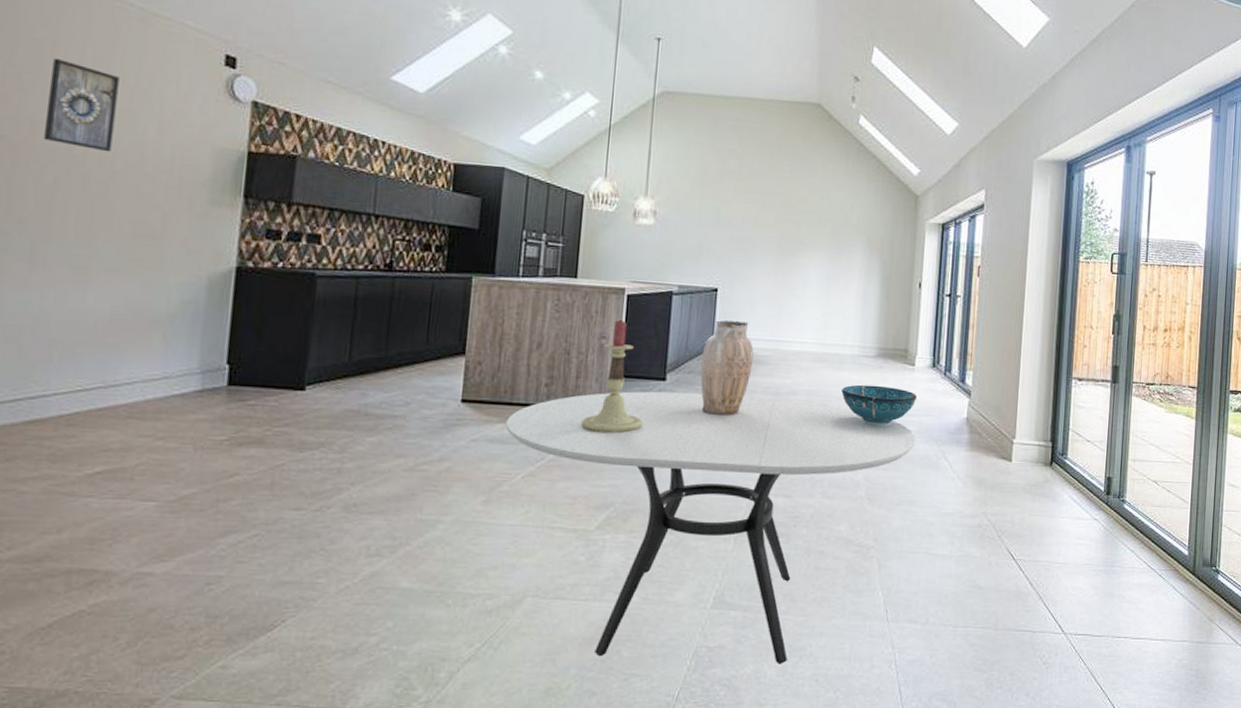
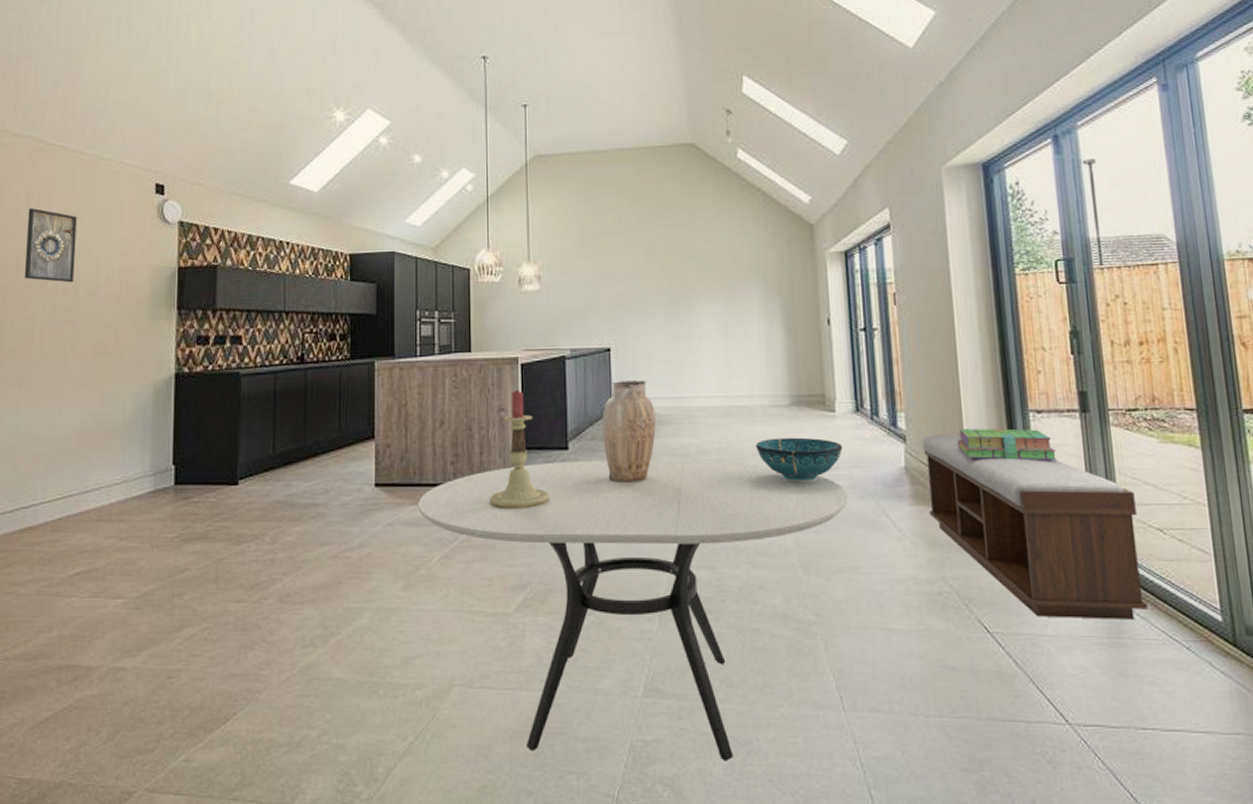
bench: none [981,392,1141,552] -> present [922,434,1148,620]
stack of books: none [1012,388,1088,421] -> present [957,428,1056,461]

